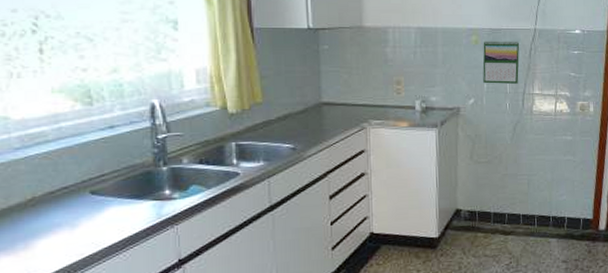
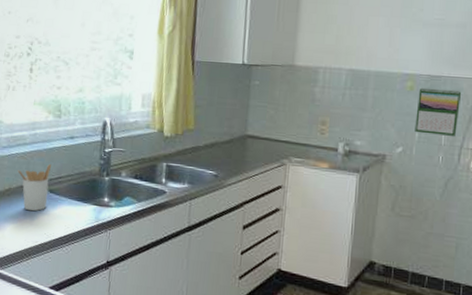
utensil holder: none [41,160,90,220] -> present [17,163,51,212]

